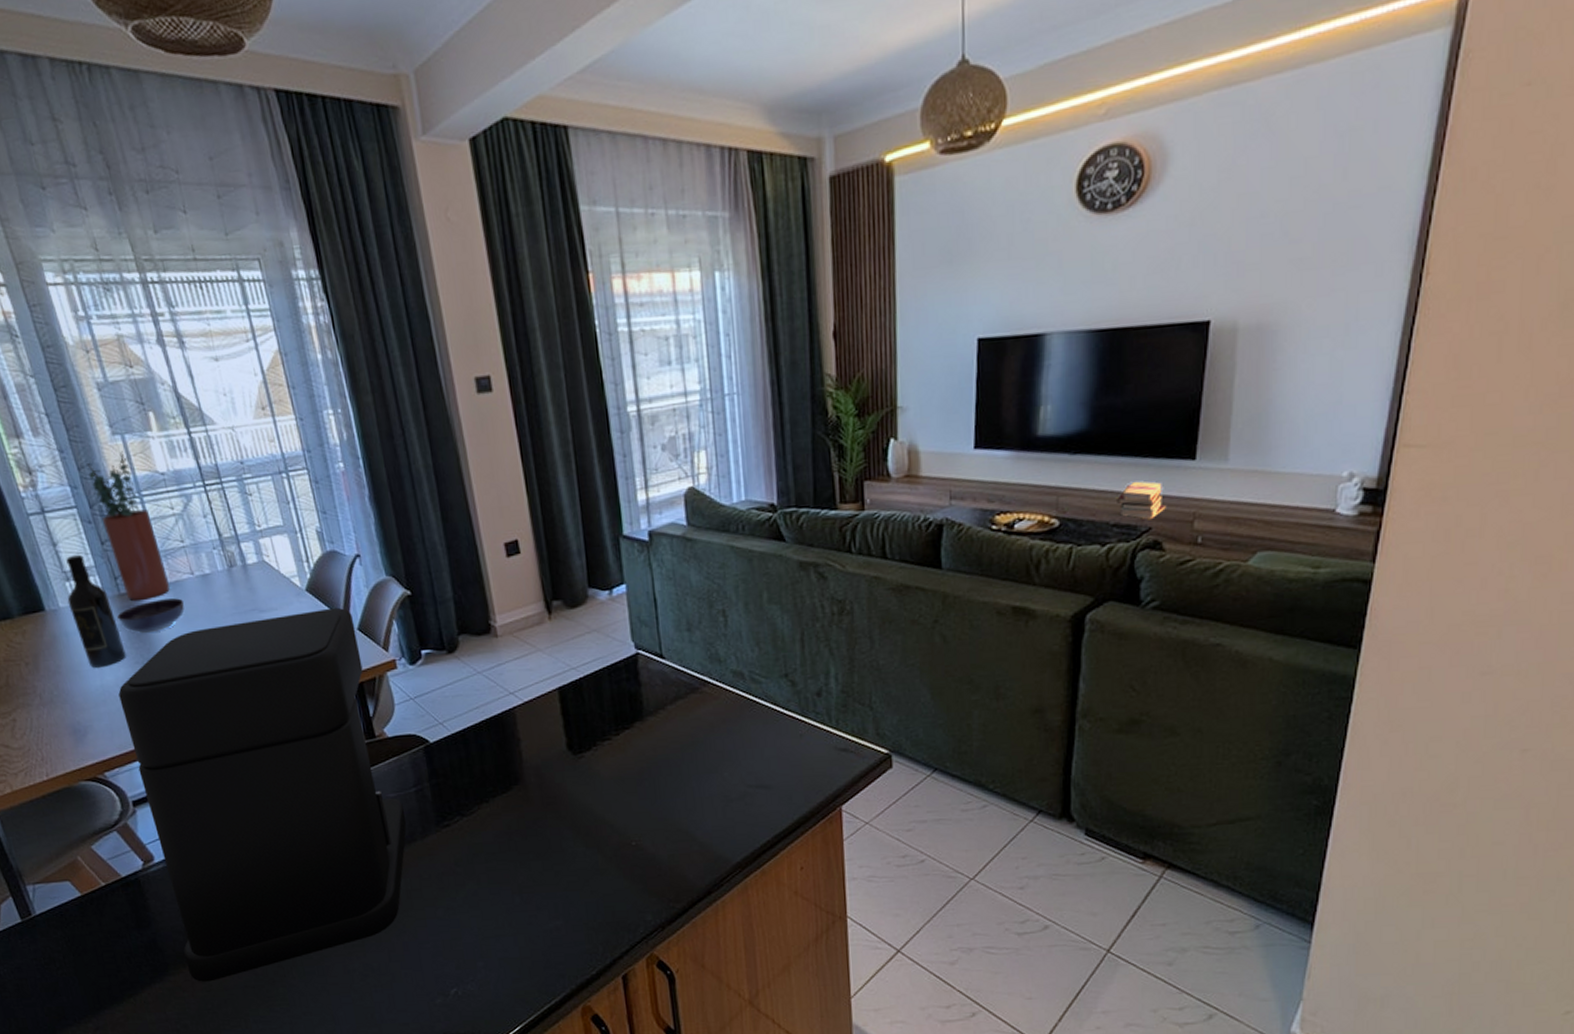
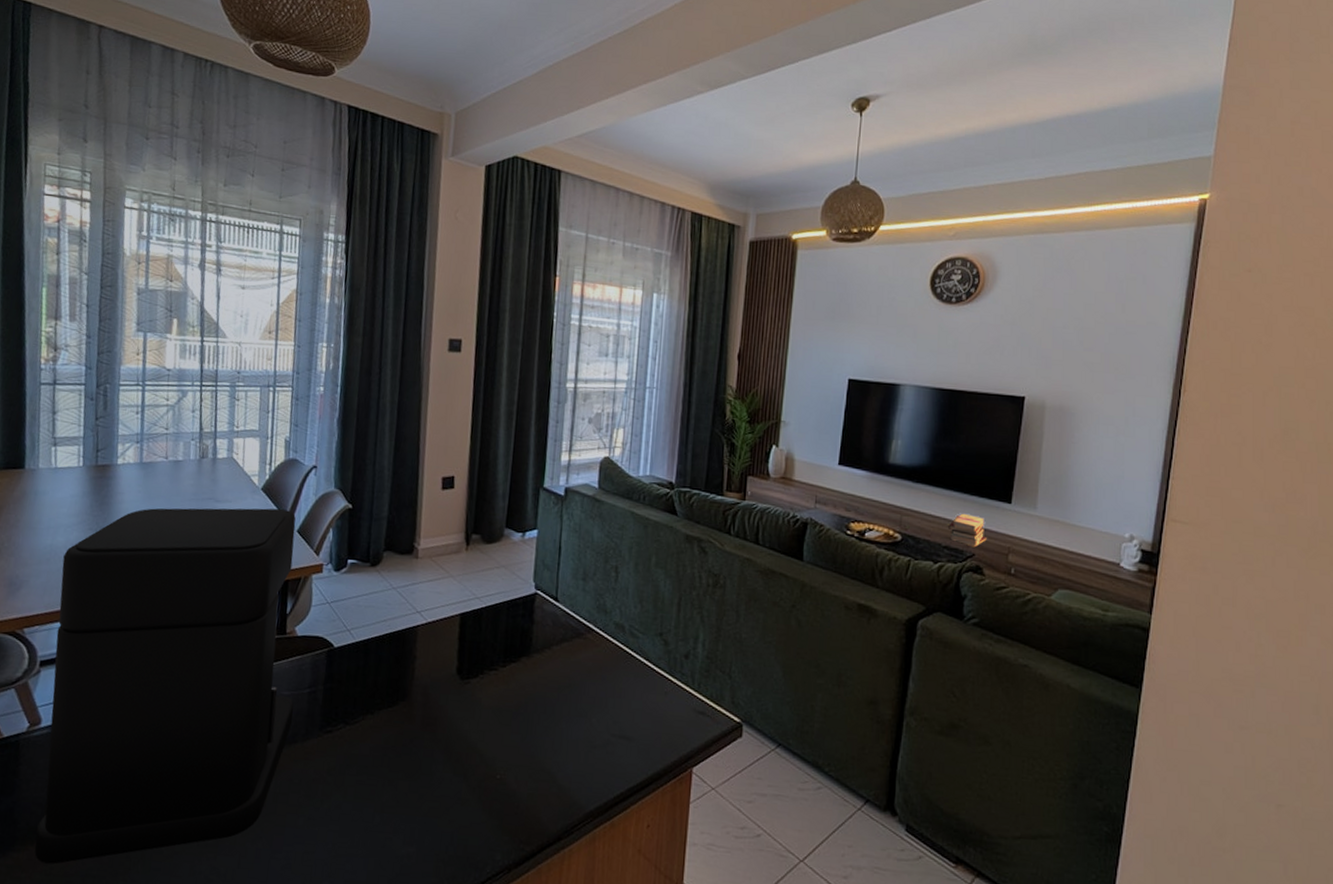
wine bottle: present [66,554,126,668] -> none [46,424,86,528]
vase: present [87,451,170,601] -> none [101,345,146,474]
bowl: present [117,598,185,634] -> none [87,475,151,505]

